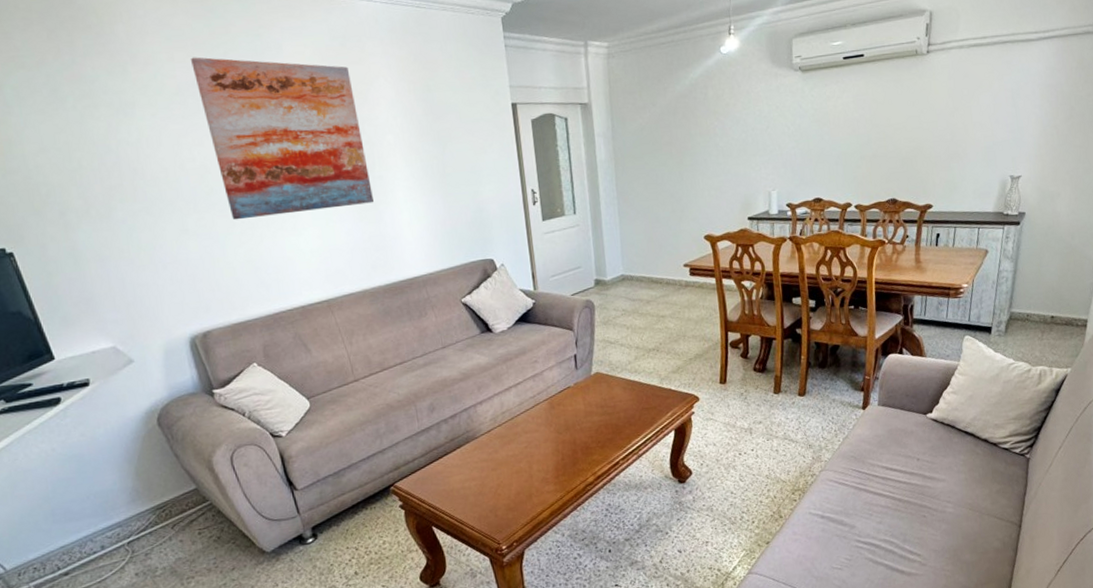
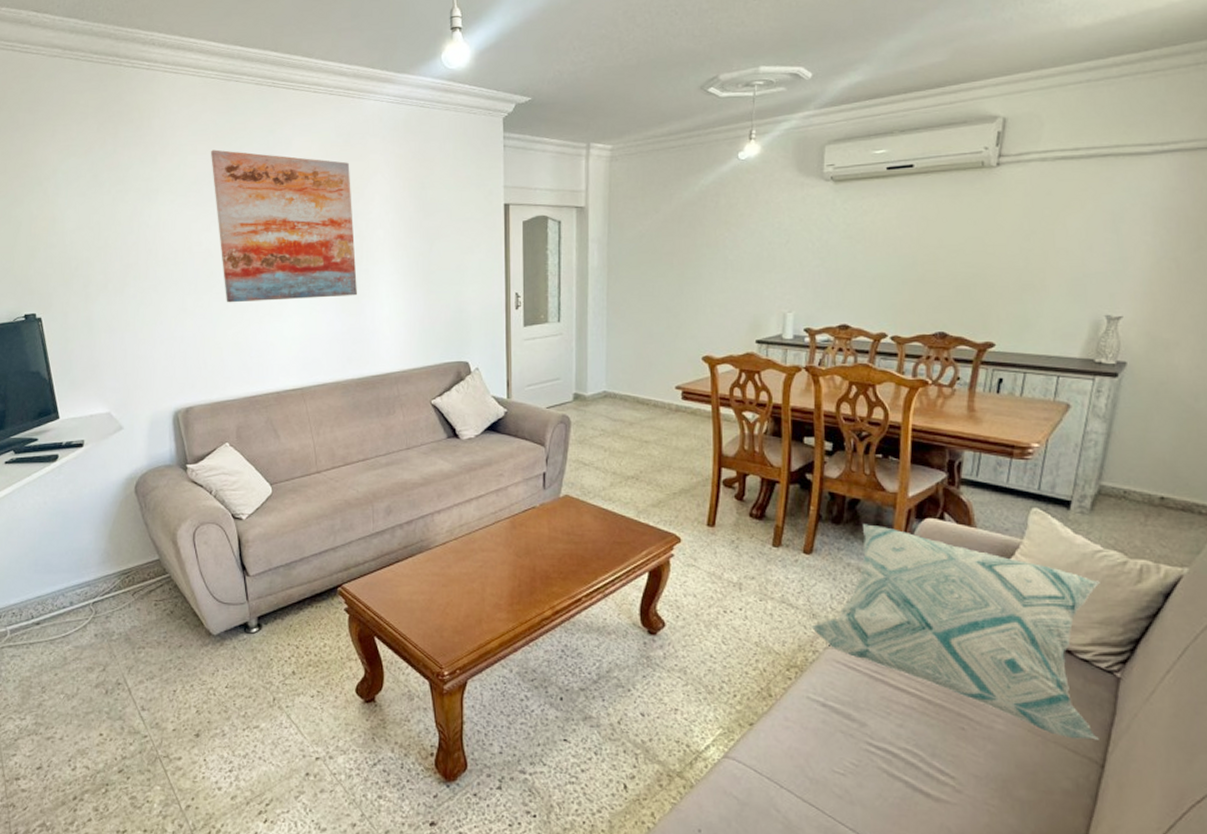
decorative pillow: none [808,365,1017,510] -> present [810,524,1100,740]

